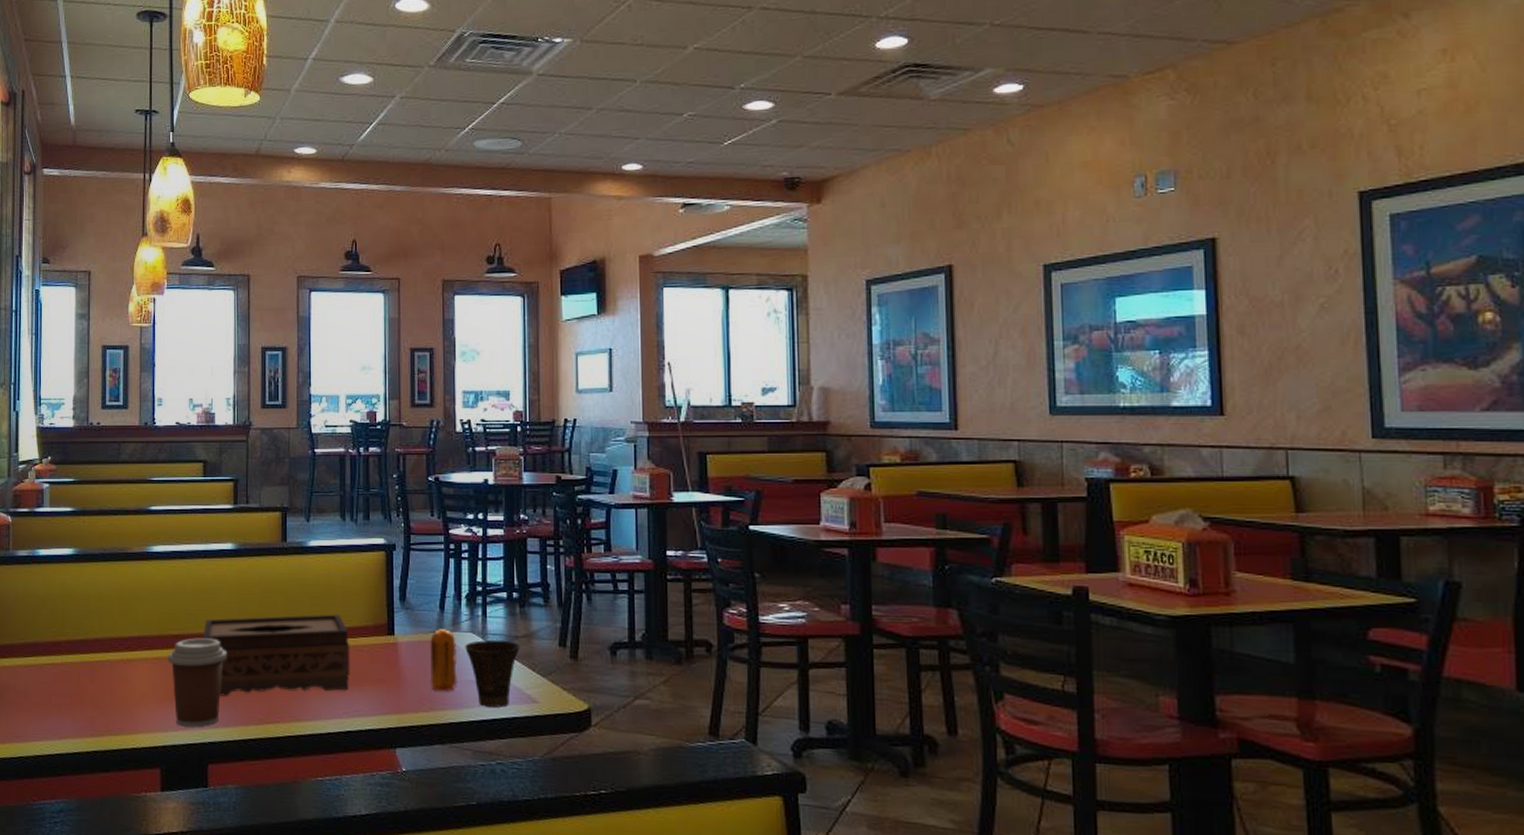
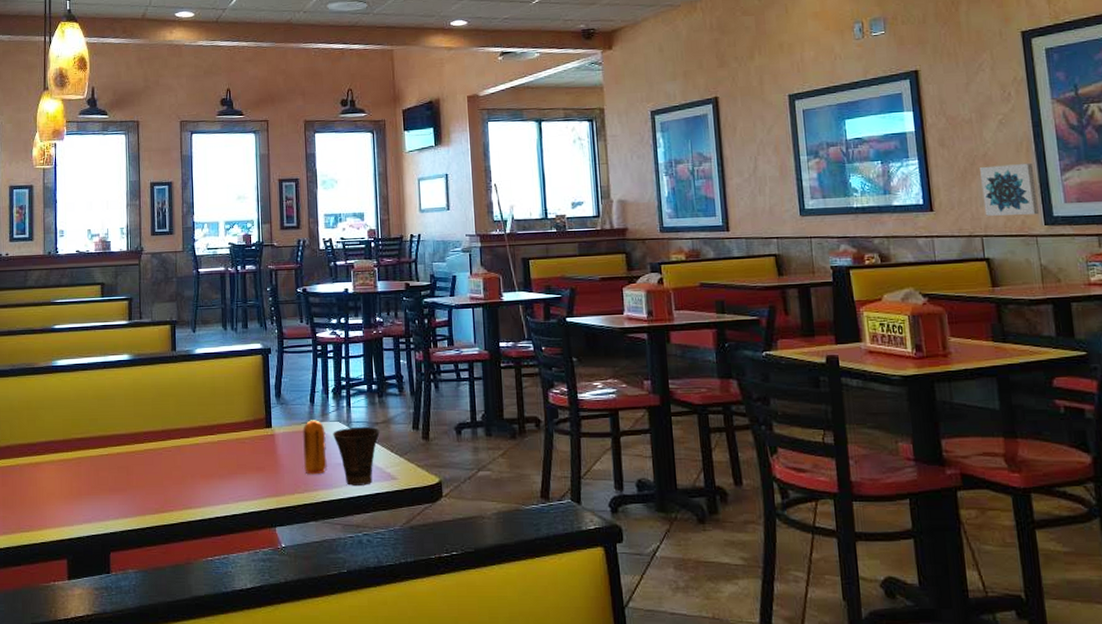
coffee cup: present [168,638,227,728] -> none [72,440,125,520]
tissue box: present [202,614,350,696] -> none [103,412,235,490]
wall art: none [1290,360,1365,425] -> present [980,164,1039,216]

